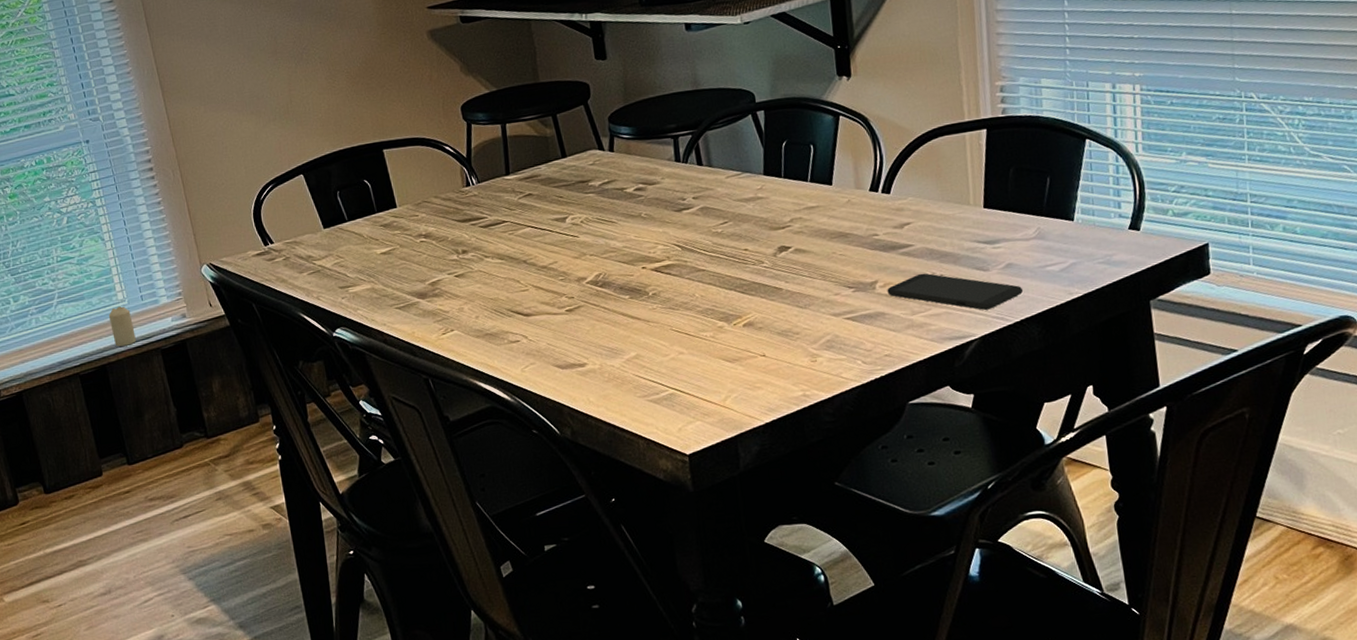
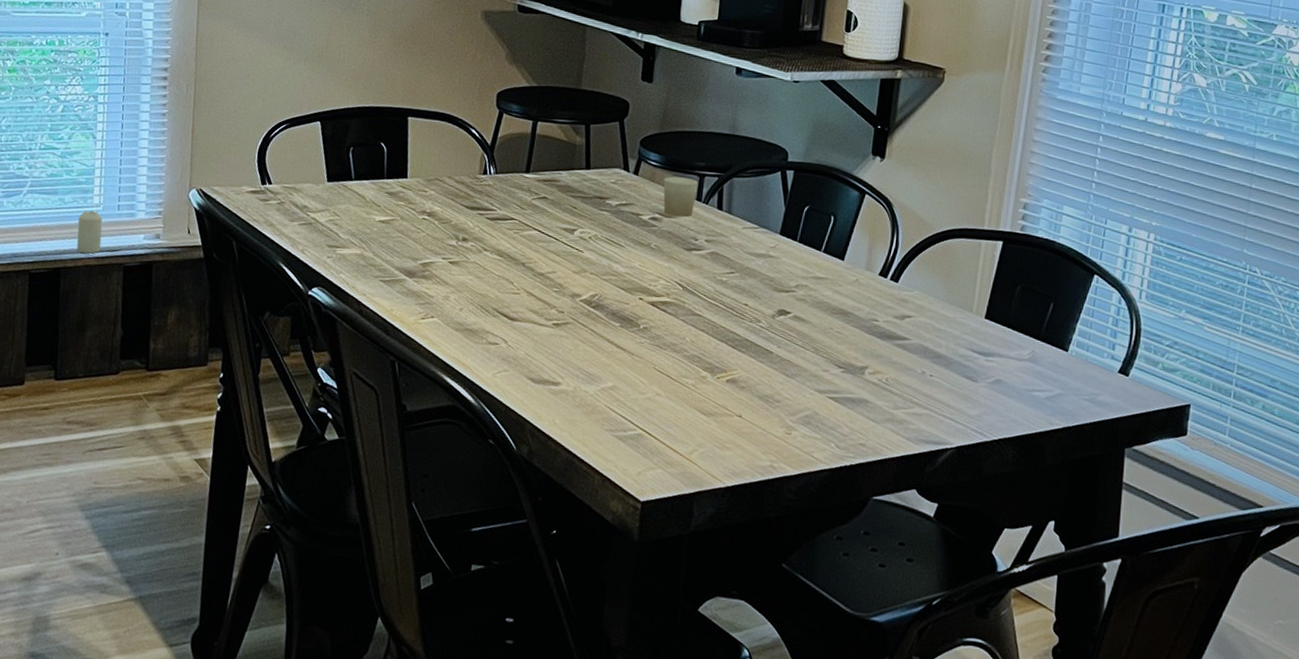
candle: none [640,142,675,183] -> present [663,176,699,218]
mobile phone: present [887,273,1024,310] -> none [875,369,1007,421]

